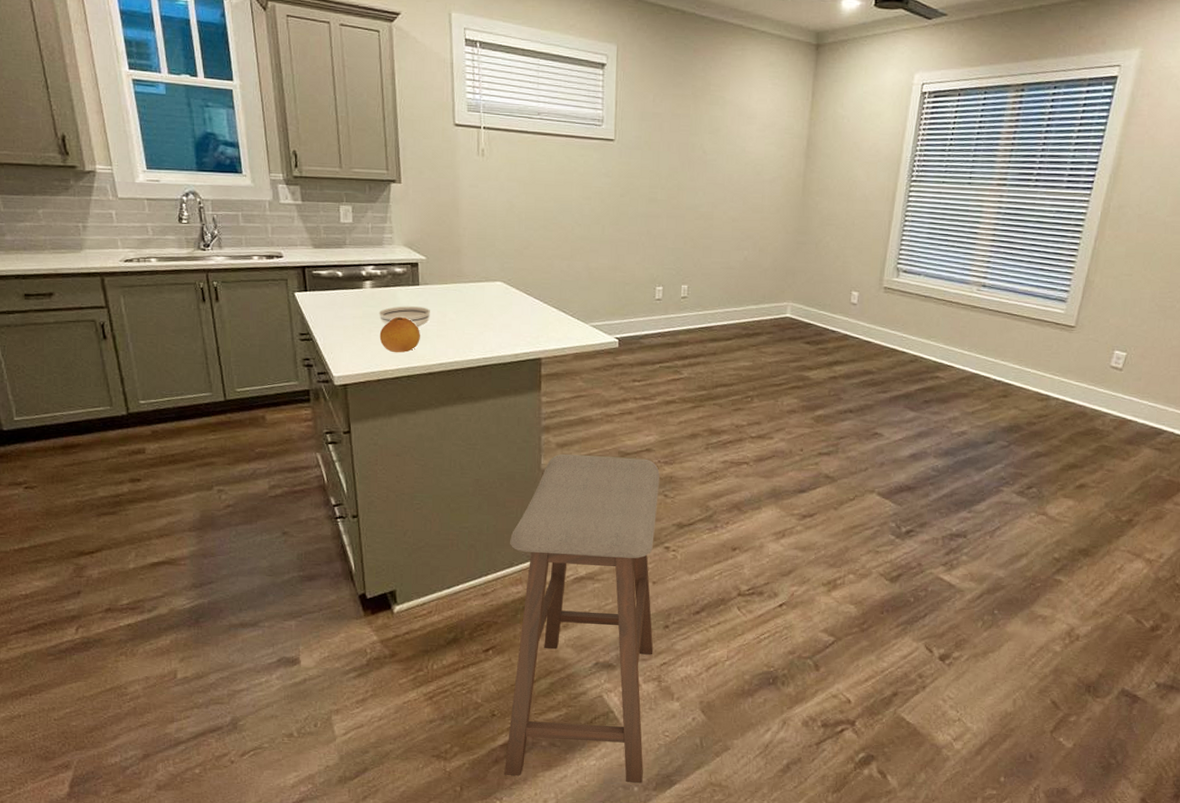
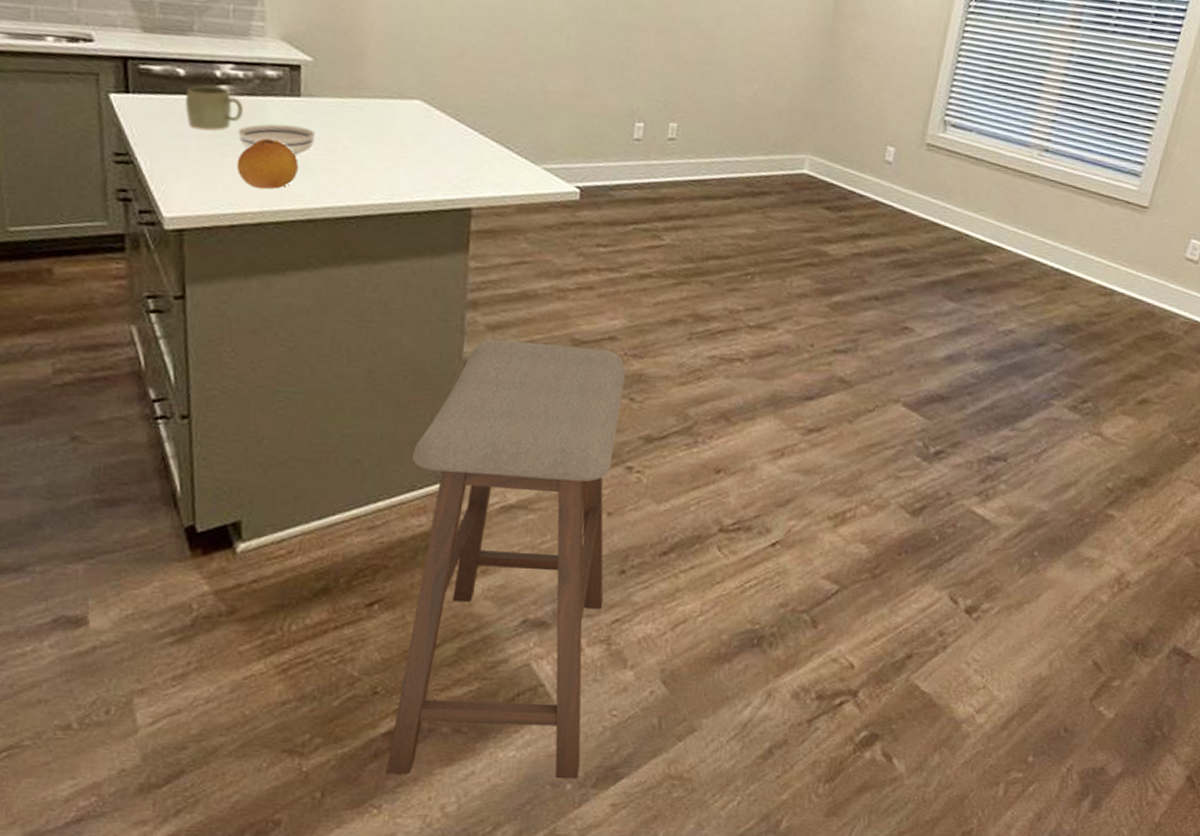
mug: none [344,282,381,314] -> present [185,85,243,131]

